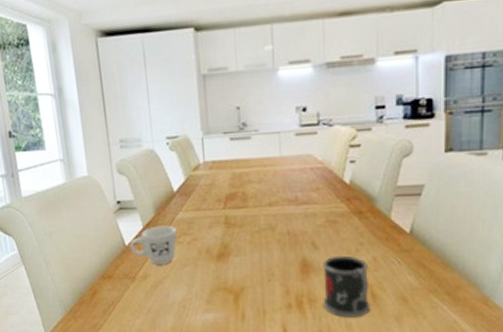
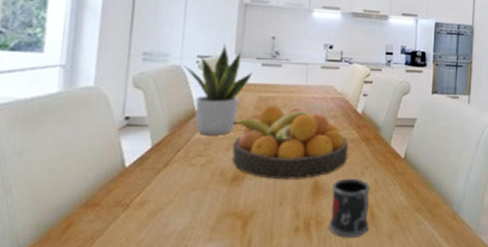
mug: present [129,225,177,265] -> none [130,146,191,189]
potted plant: none [155,121,222,215] -> present [183,43,252,135]
fruit bowl: none [209,181,338,257] -> present [232,105,349,180]

